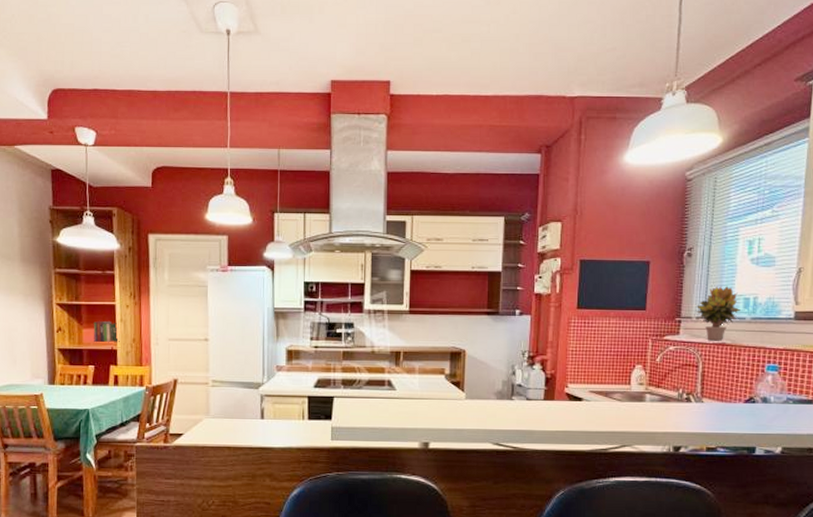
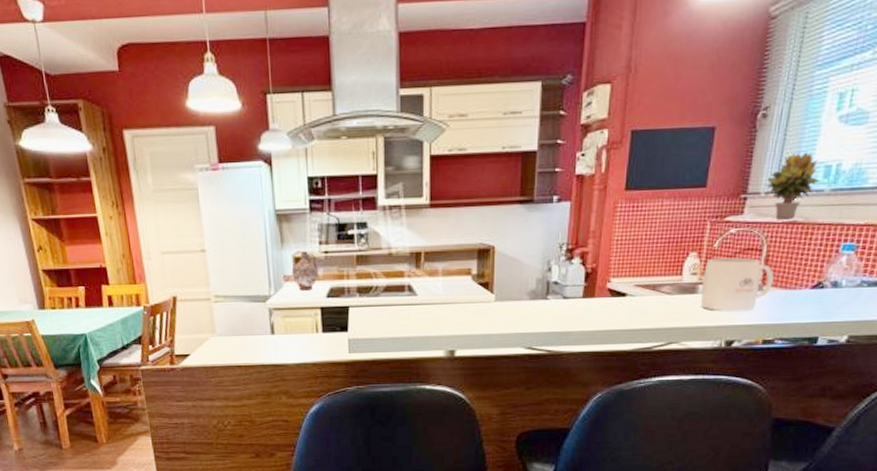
books: present [93,320,120,343] -> none [76,235,108,261]
ceramic jug: none [284,345,308,380] -> present [291,251,319,291]
mug: none [648,371,711,421] -> present [700,257,774,313]

